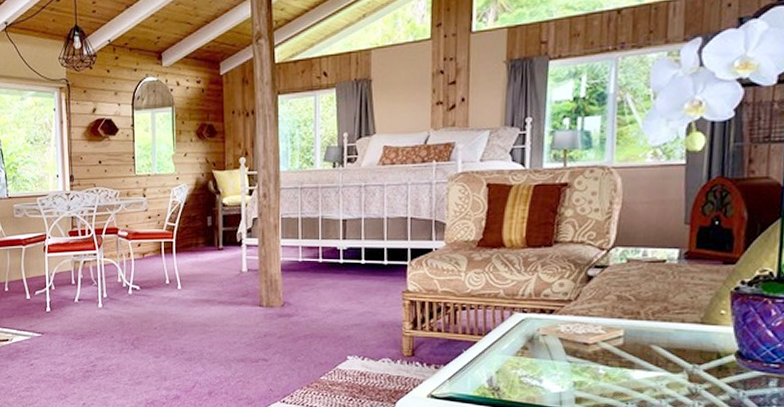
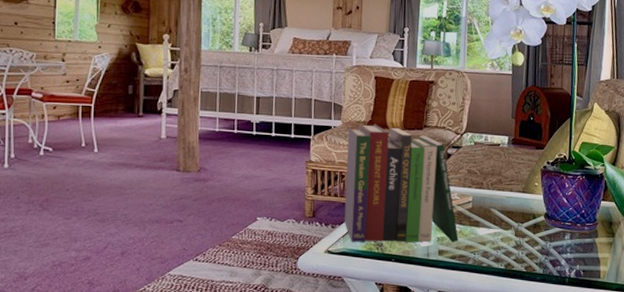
books: none [450,242,604,389] -> present [344,123,459,243]

